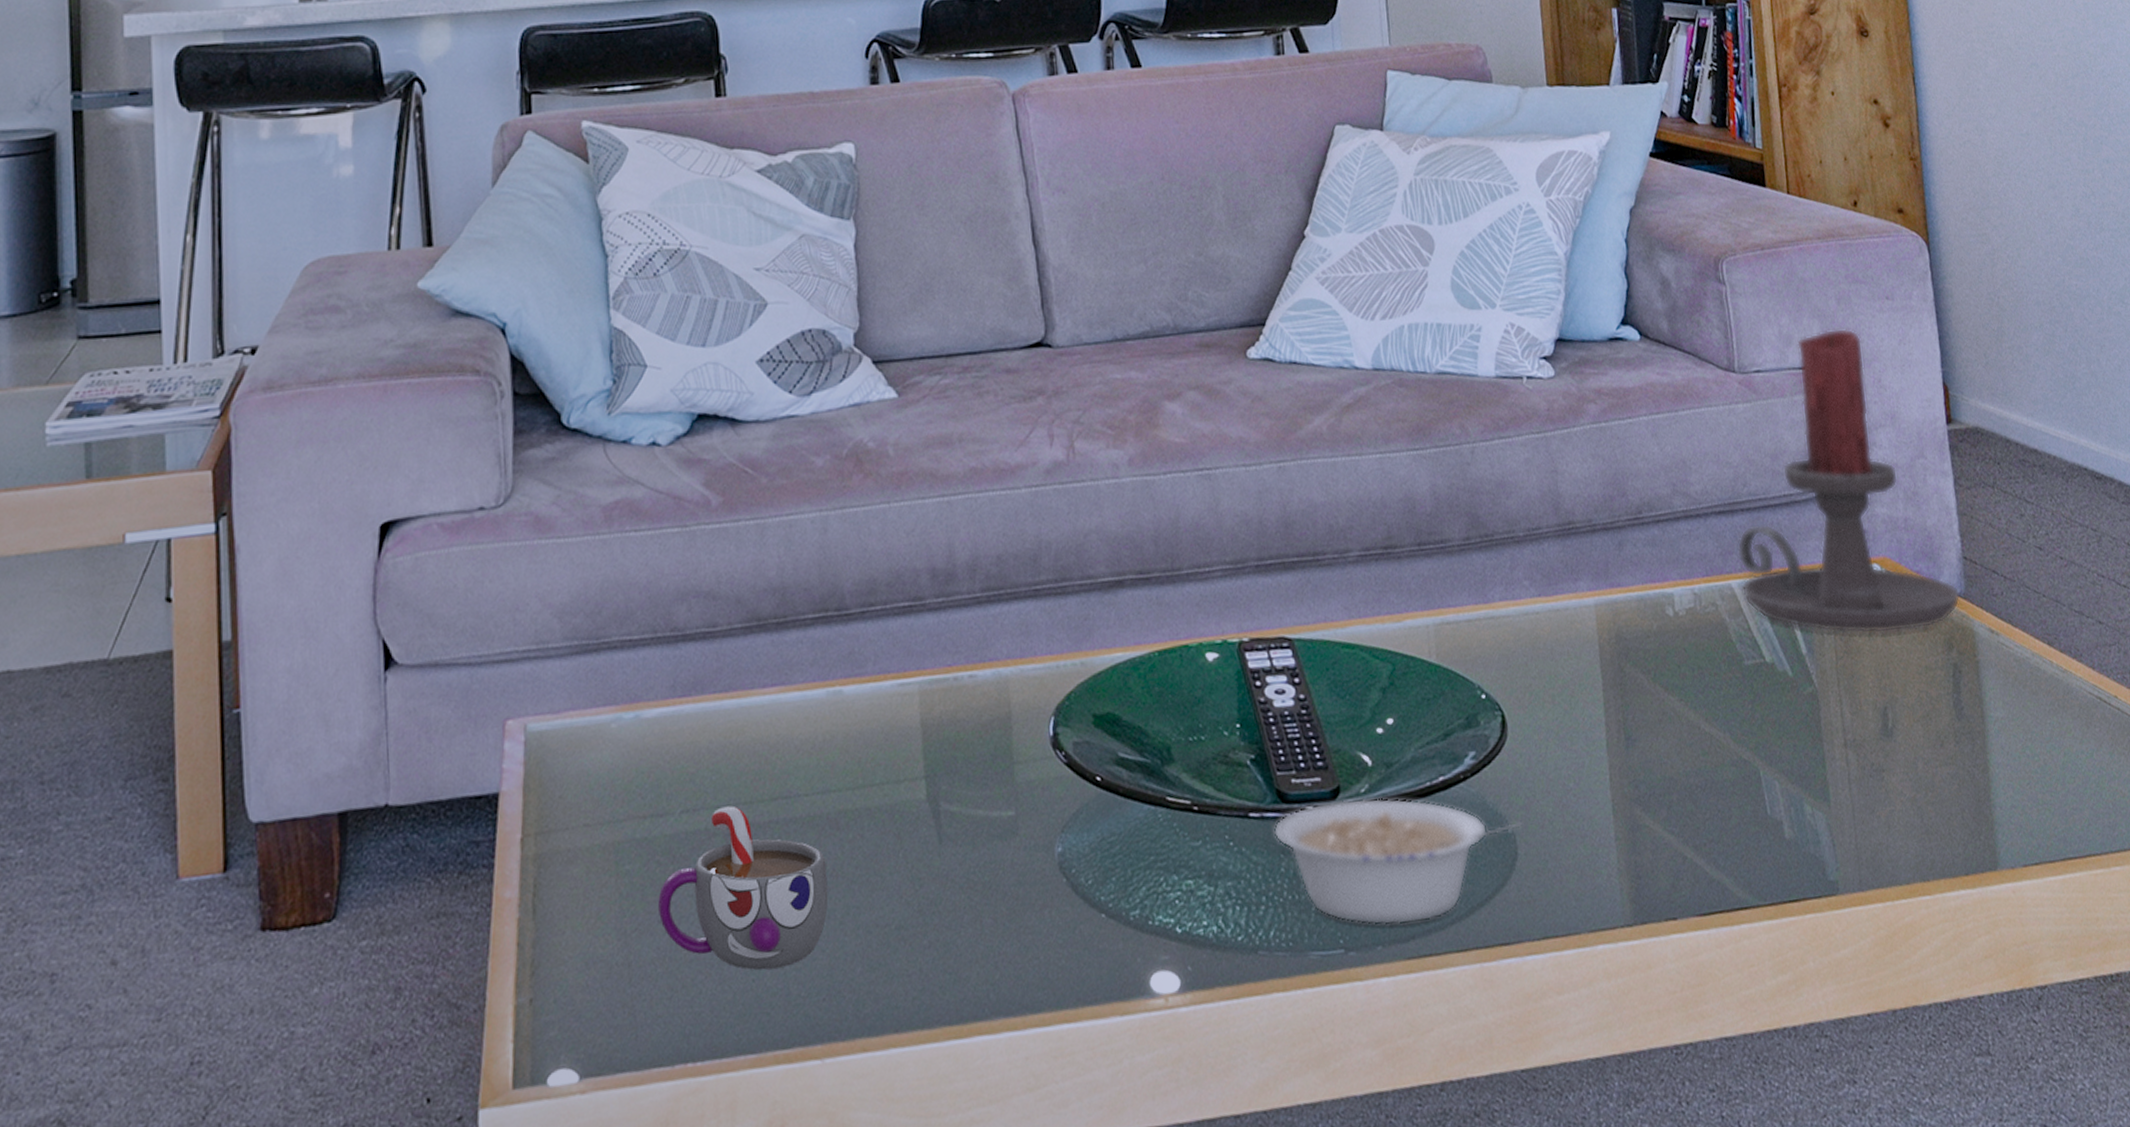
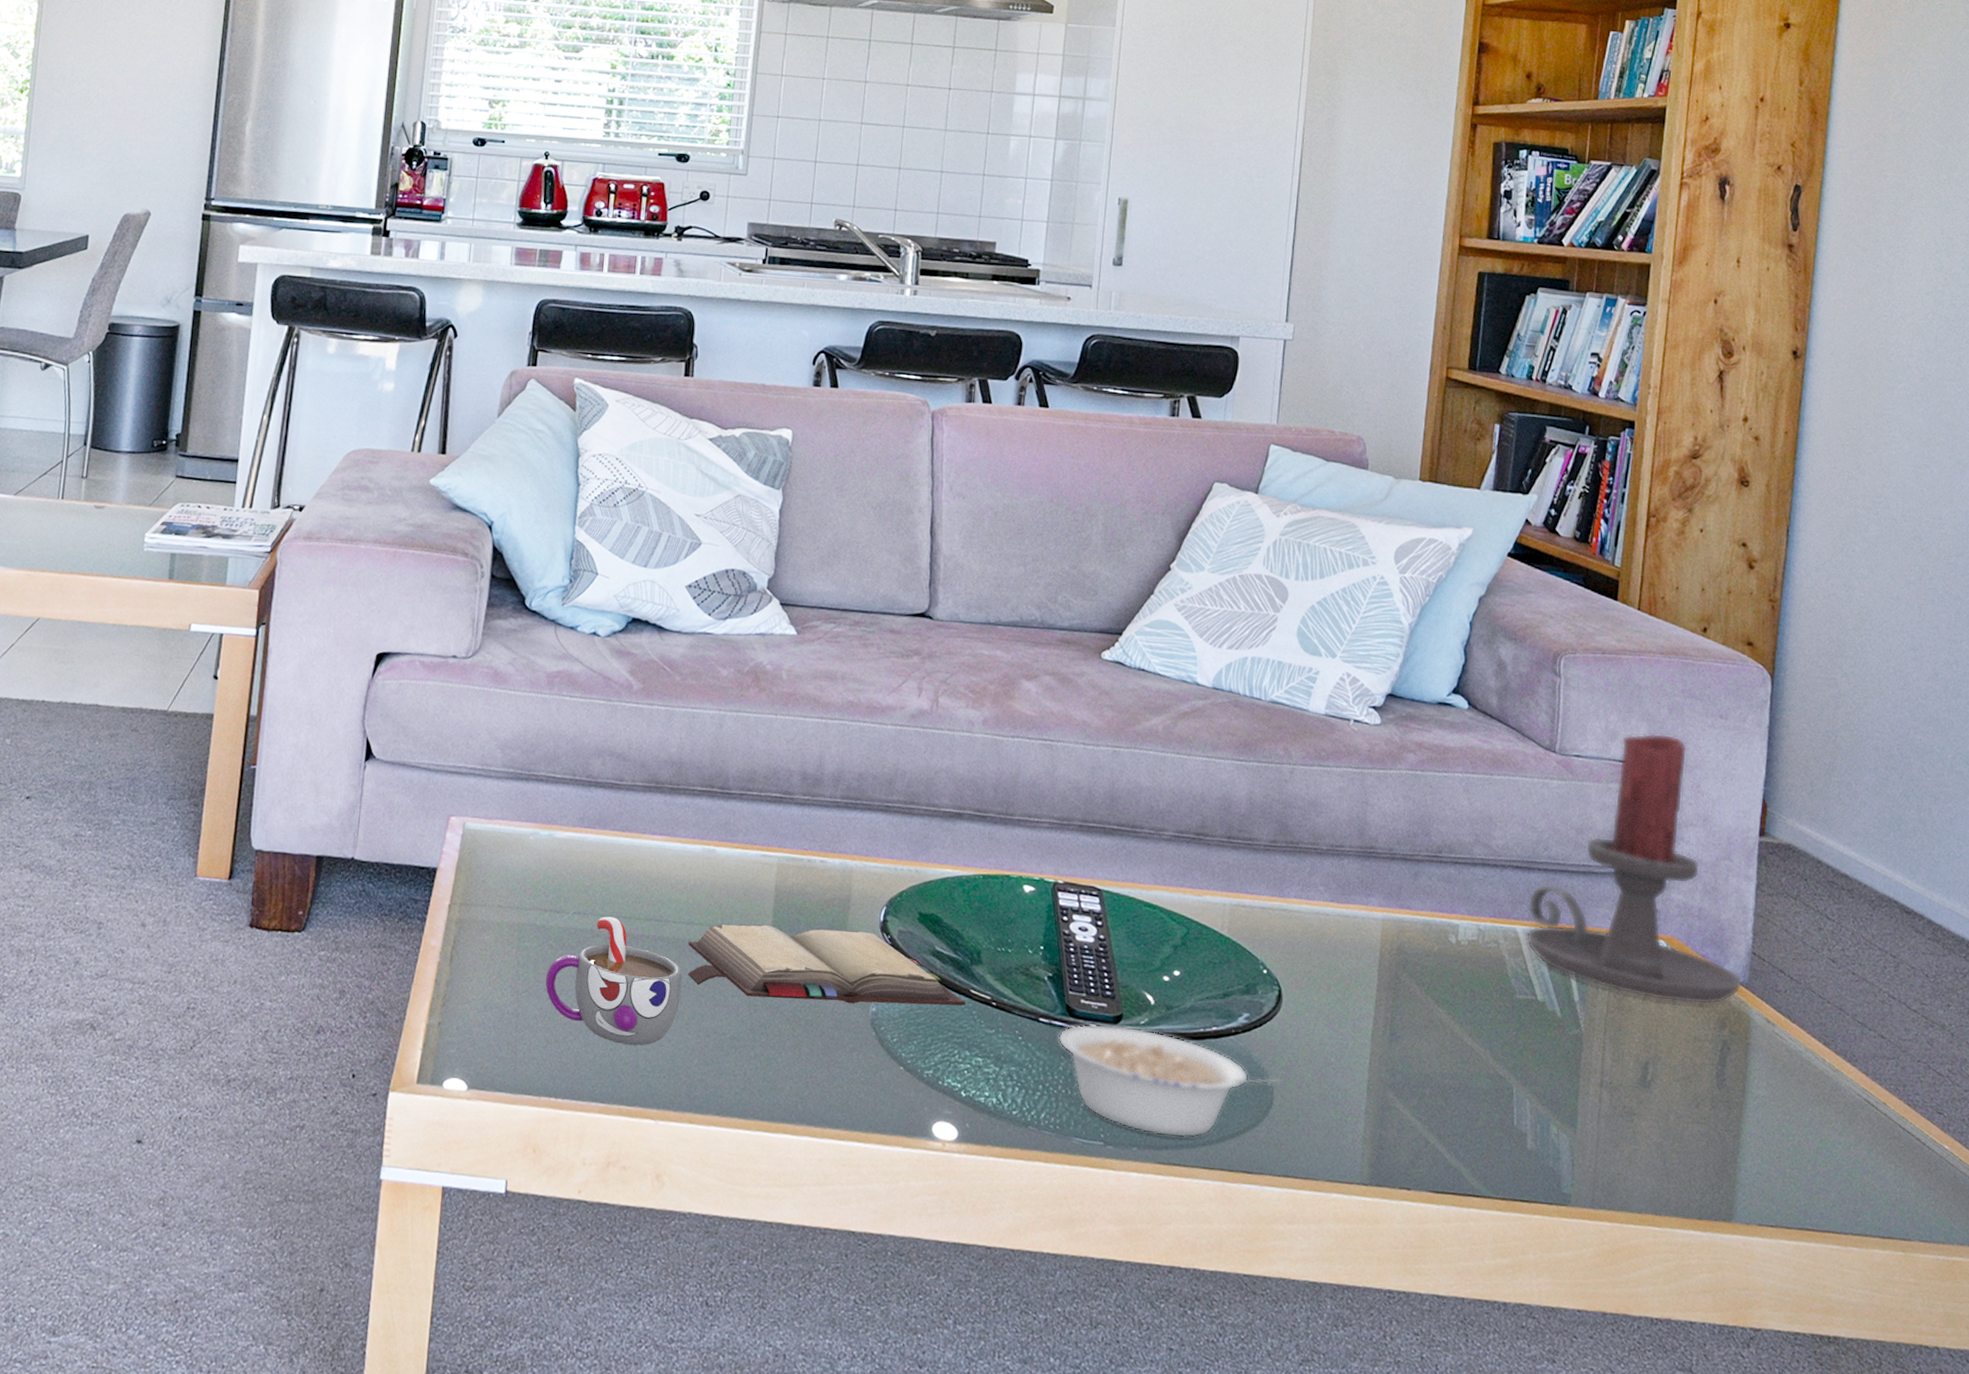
hardback book: none [827,753,1163,870] -> present [688,923,965,1006]

